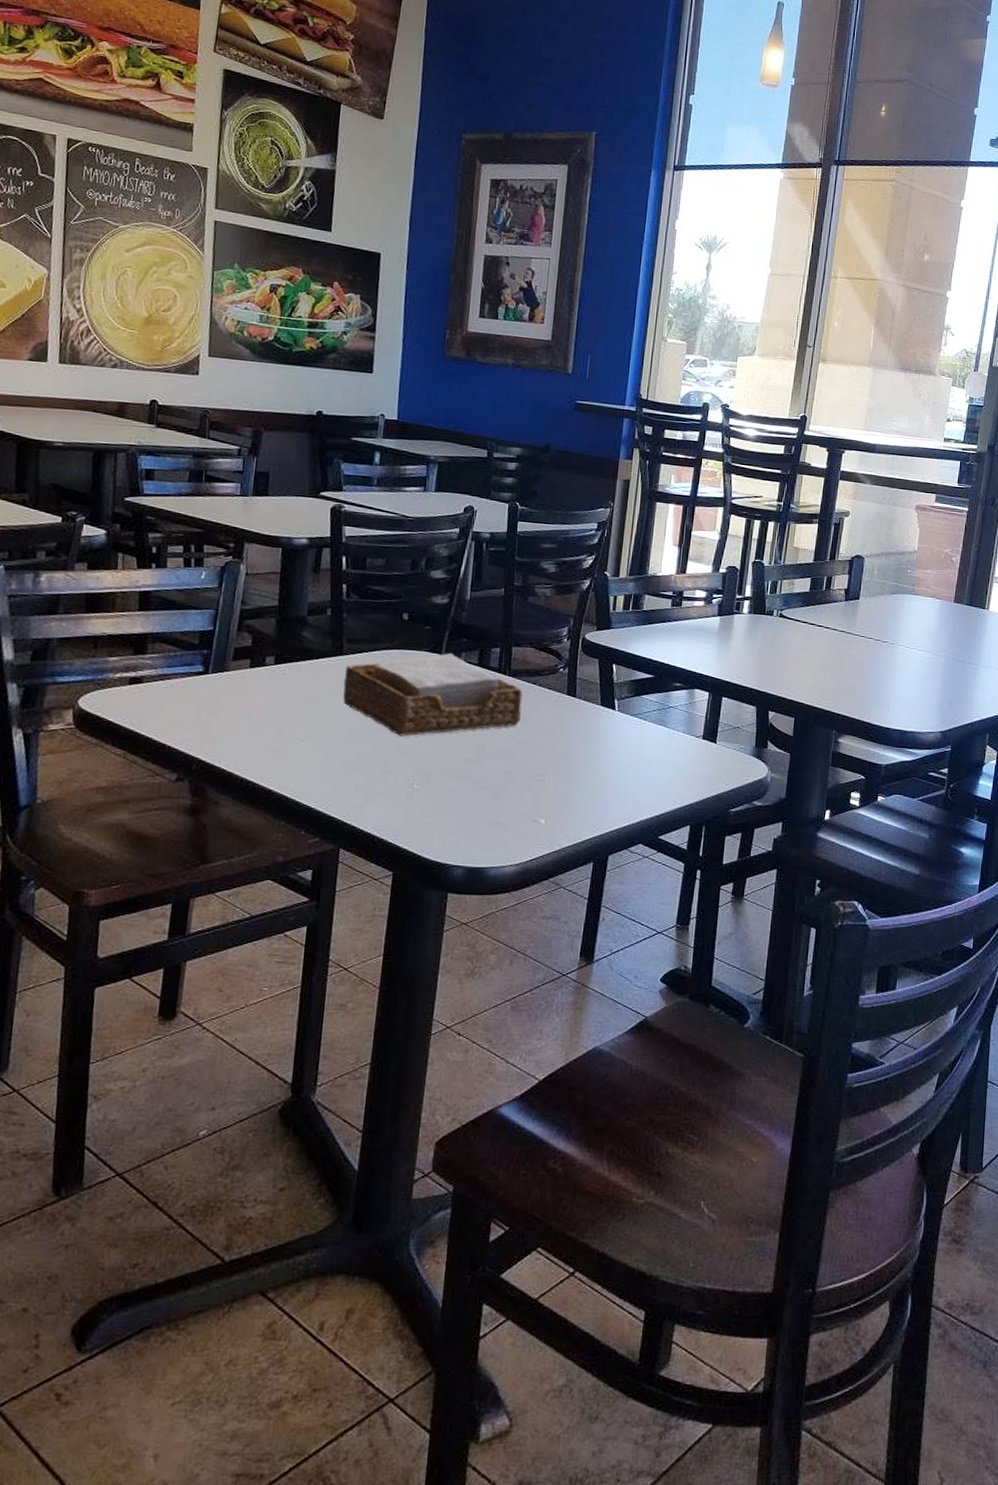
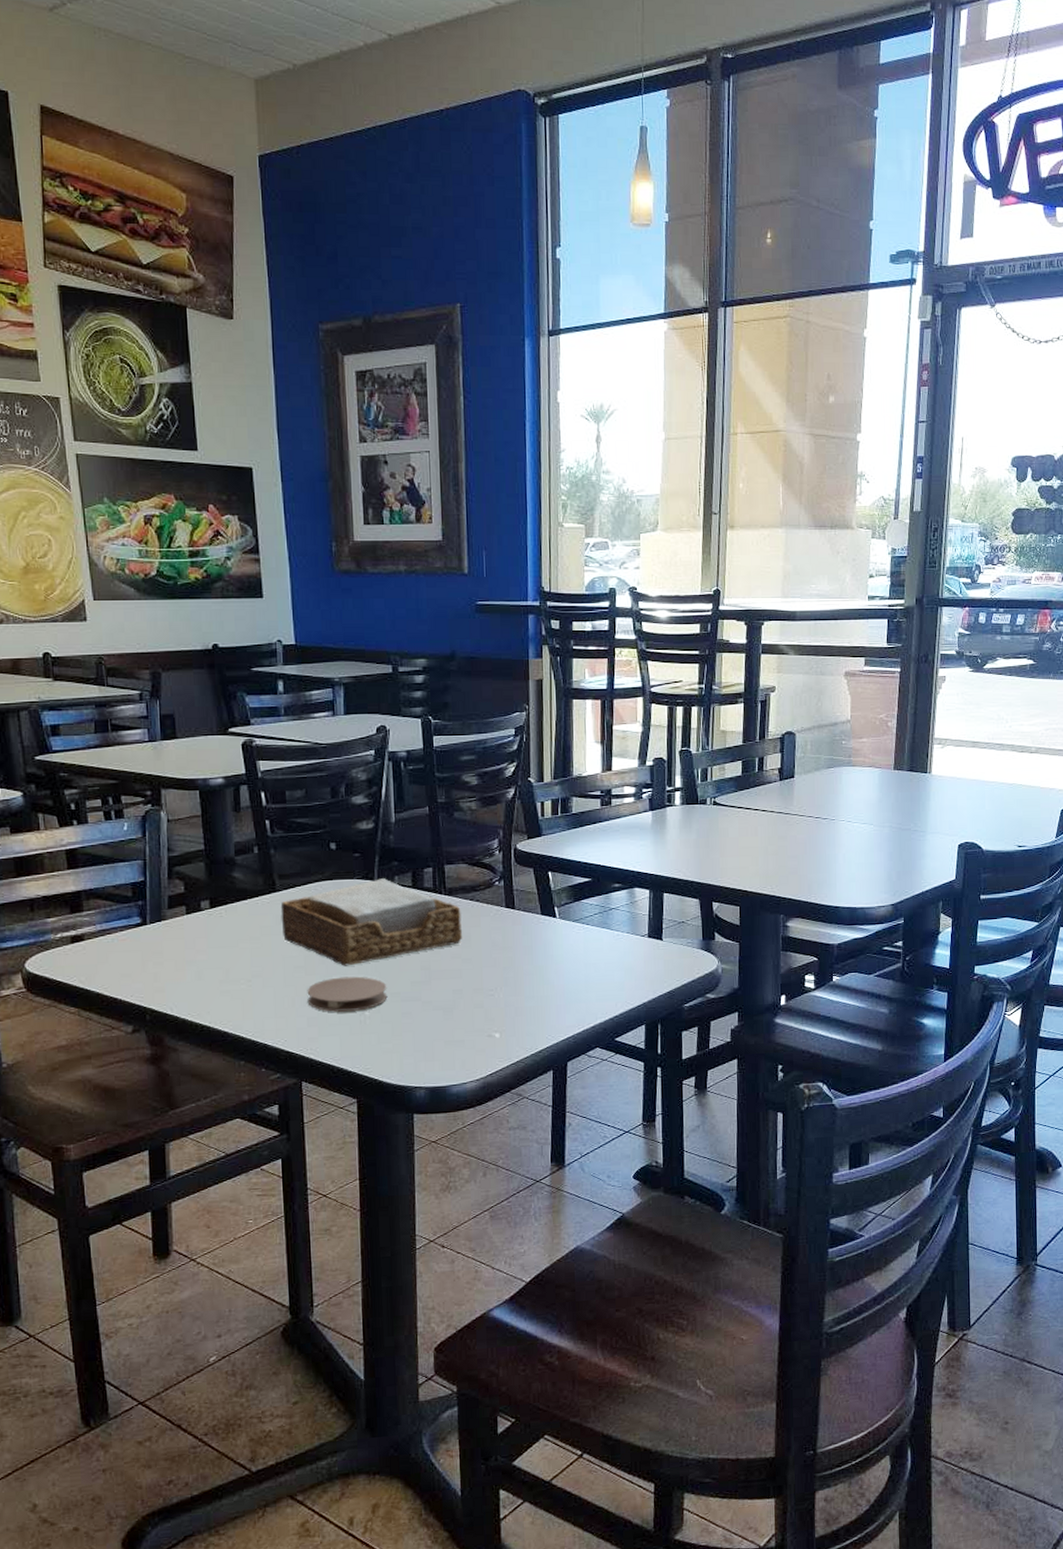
coaster: none [357,746,440,782] -> present [307,976,388,1012]

